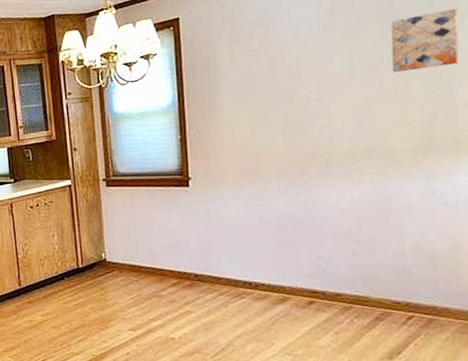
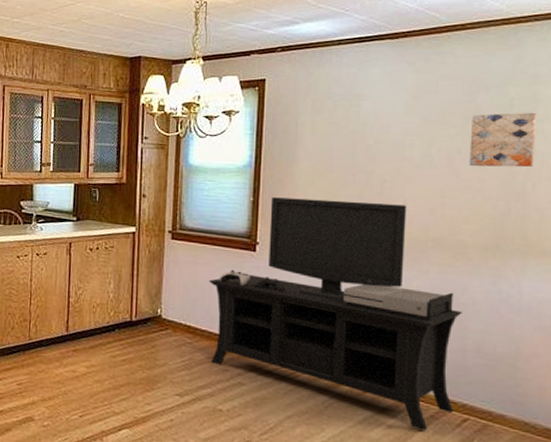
media console: none [146,120,399,332] -> present [208,197,462,431]

